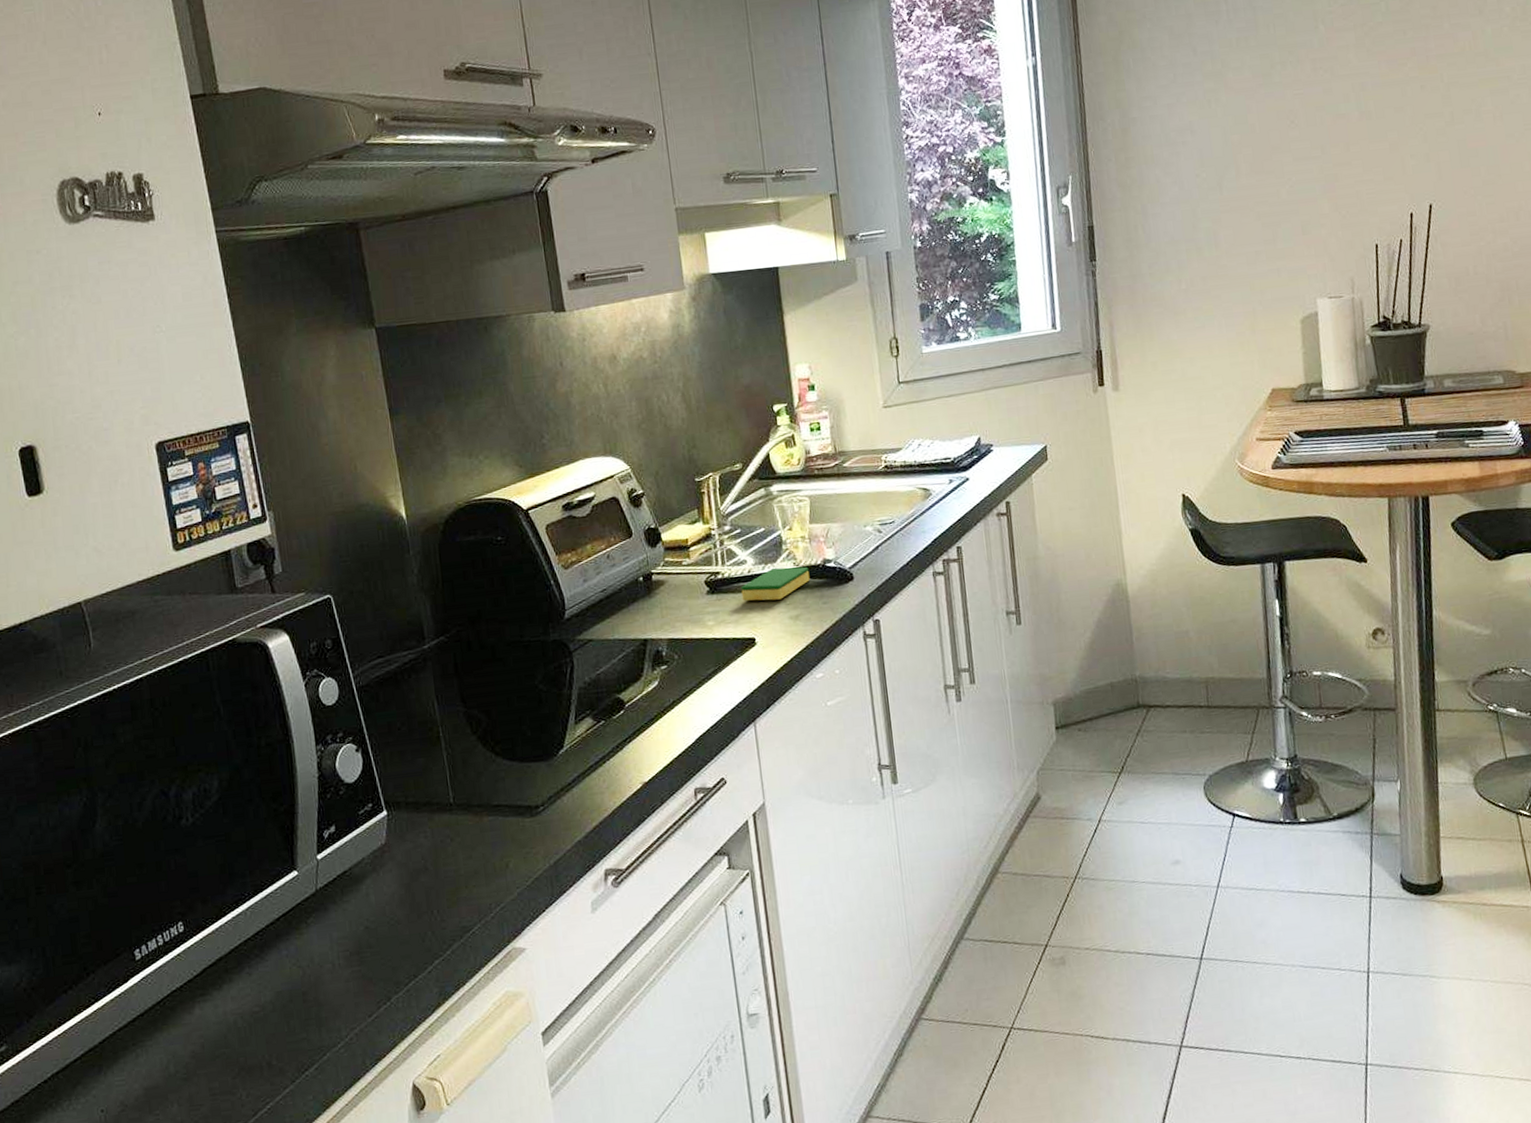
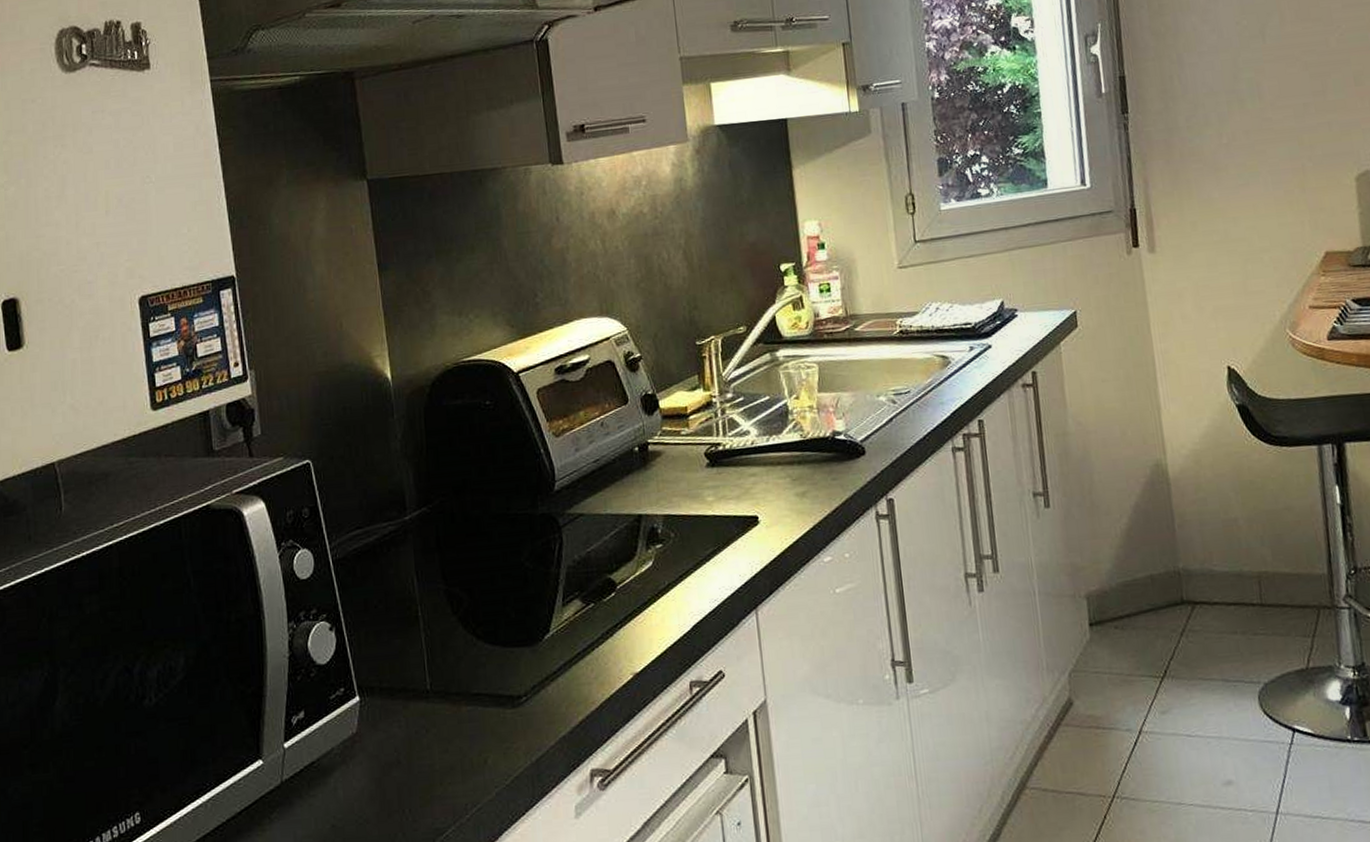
dish sponge: present [741,567,810,601] -> none [743,439,818,476]

